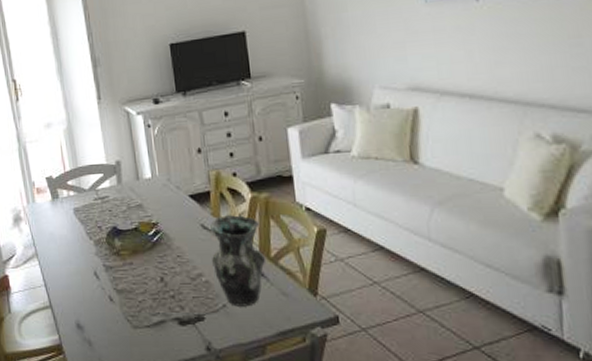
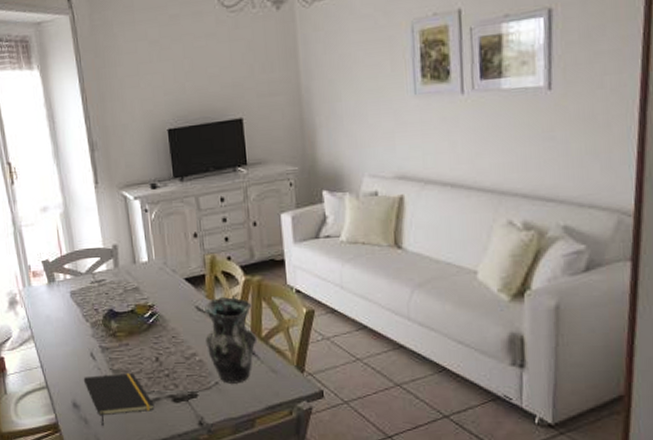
notepad: none [87,294,160,350] -> present [83,373,155,427]

